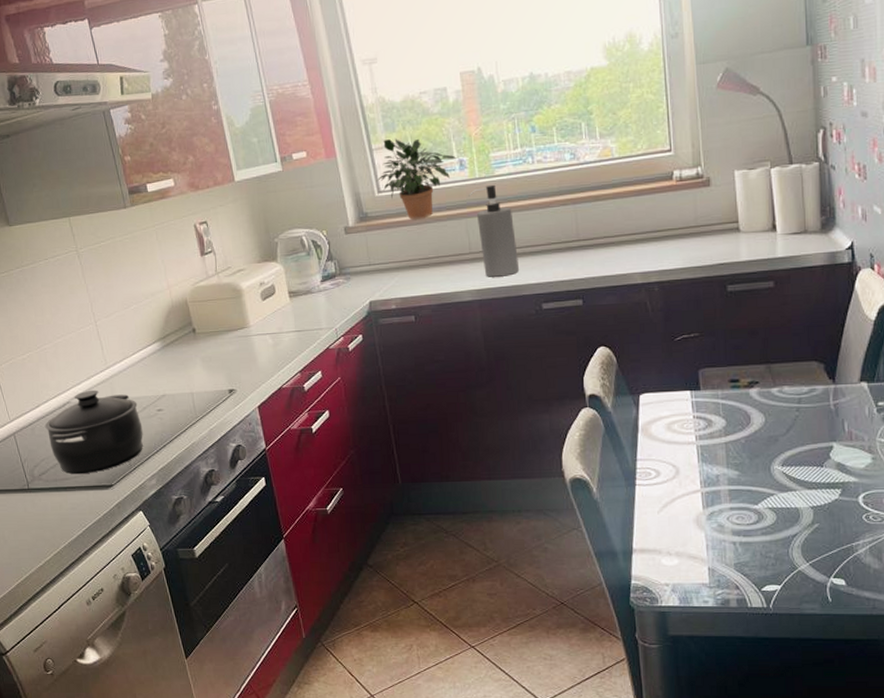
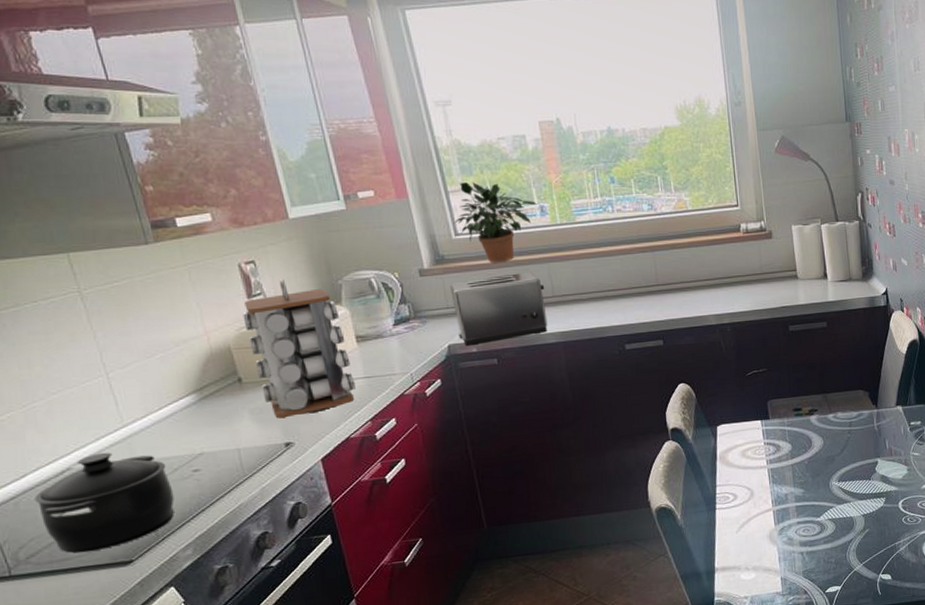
spice rack: none [197,237,289,367] -> present [243,278,357,419]
toaster: none [372,227,464,303] -> present [449,271,548,347]
soap dispenser: present [467,184,520,277] -> none [549,231,603,320]

